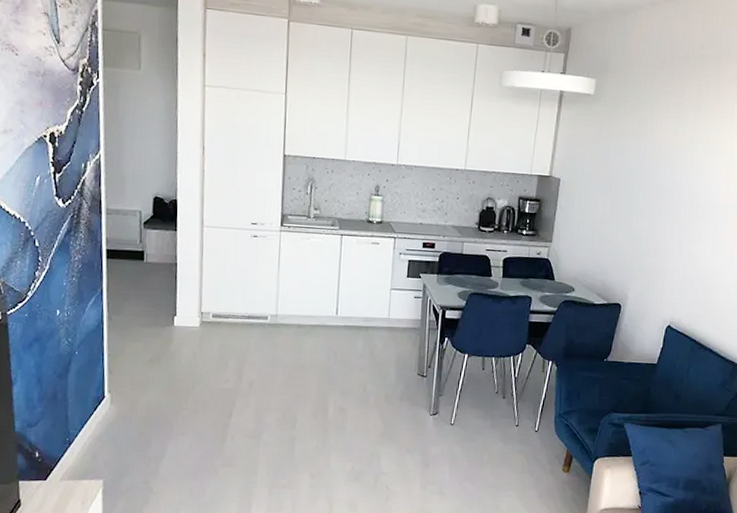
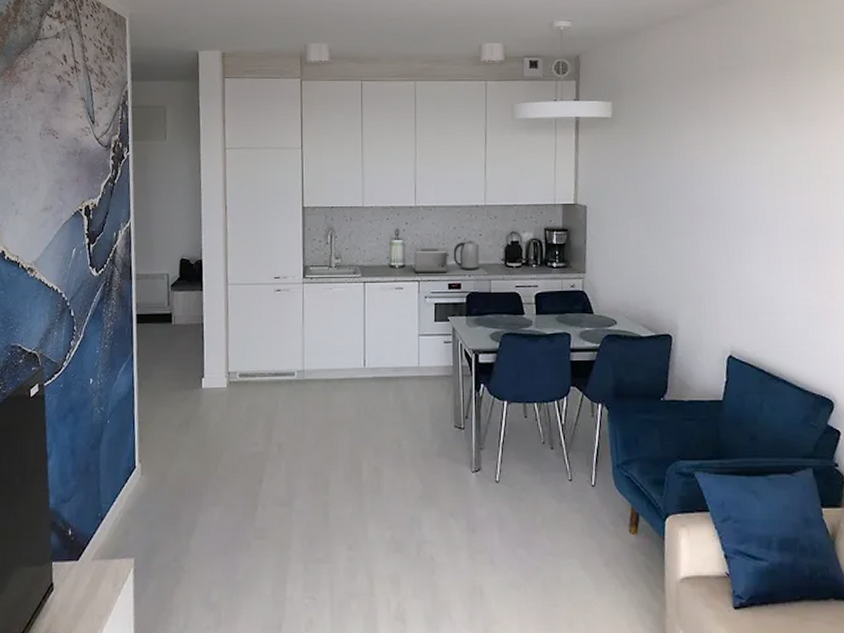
toaster: none [390,205,426,232] -> present [413,247,449,274]
kettle: none [430,203,457,232] -> present [453,241,480,271]

